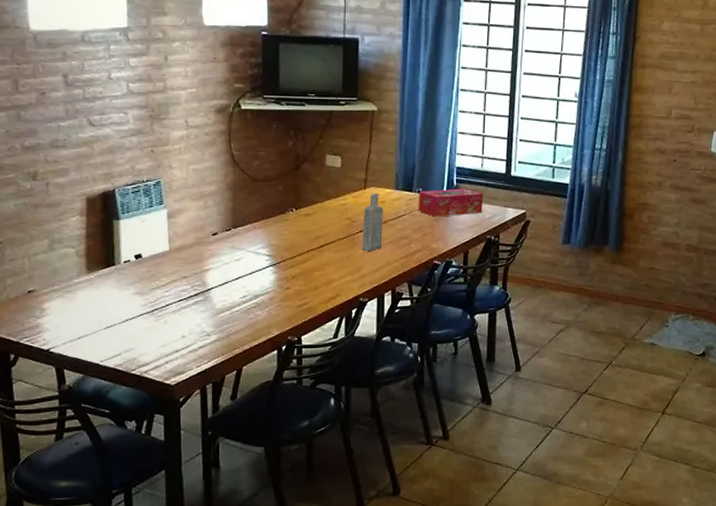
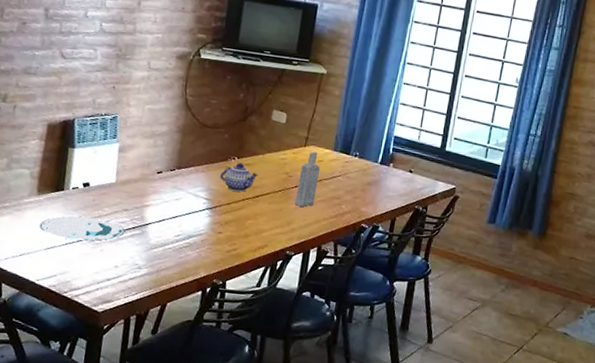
plate: none [94,289,187,315] -> present [39,215,125,241]
teapot: none [280,214,320,244] -> present [220,162,258,192]
tissue box: present [418,188,484,217] -> none [352,154,417,184]

